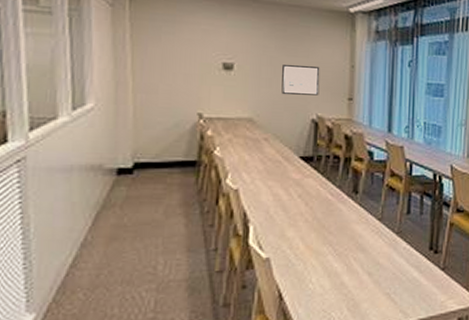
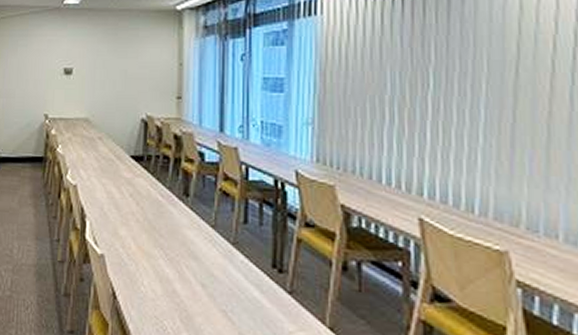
wall art: present [281,65,320,96] -> none [113,67,149,96]

